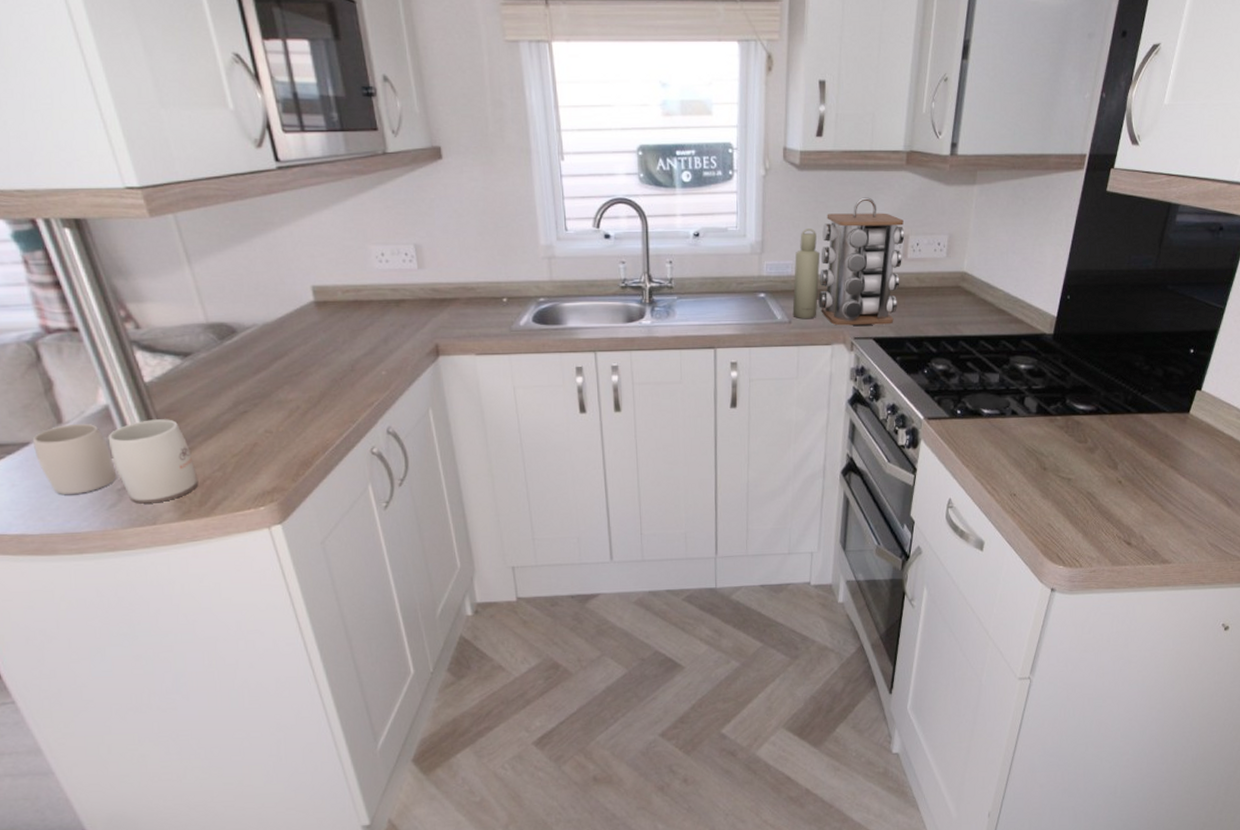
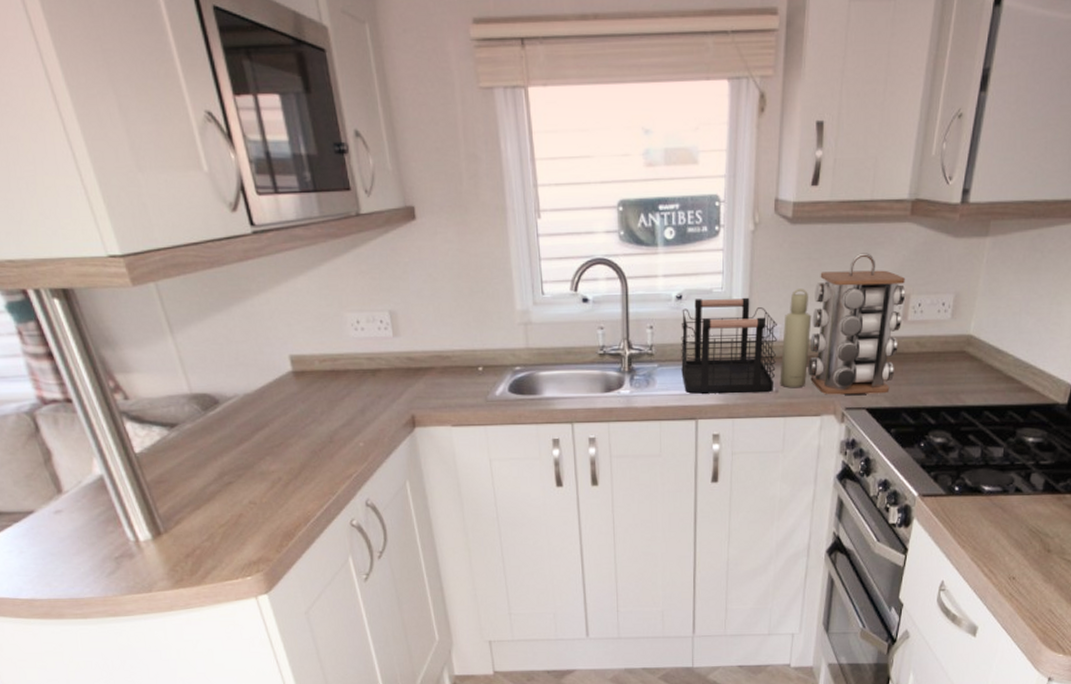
mug: present [33,423,117,495] -> none [37,493,114,562]
mug: present [108,419,199,504] -> none [104,489,189,572]
dish rack: none [698,235,789,324] -> present [681,297,777,394]

